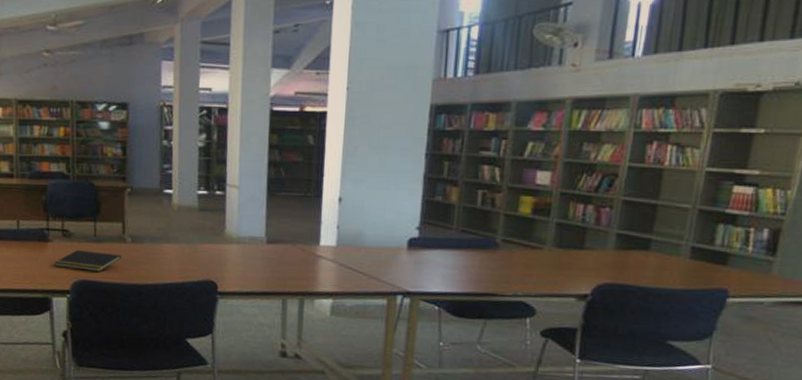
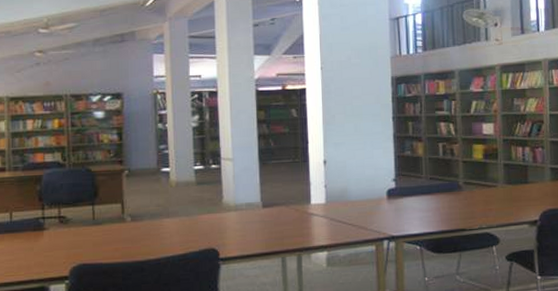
notepad: present [54,250,121,272] -> none [51,234,121,254]

